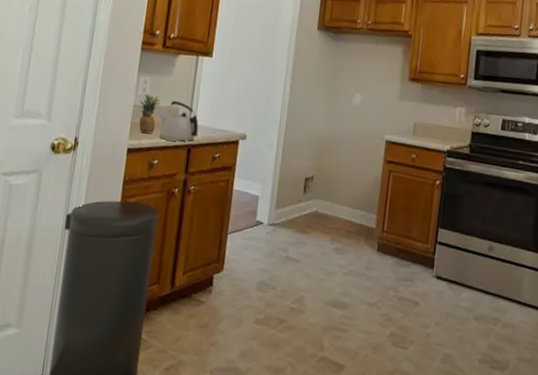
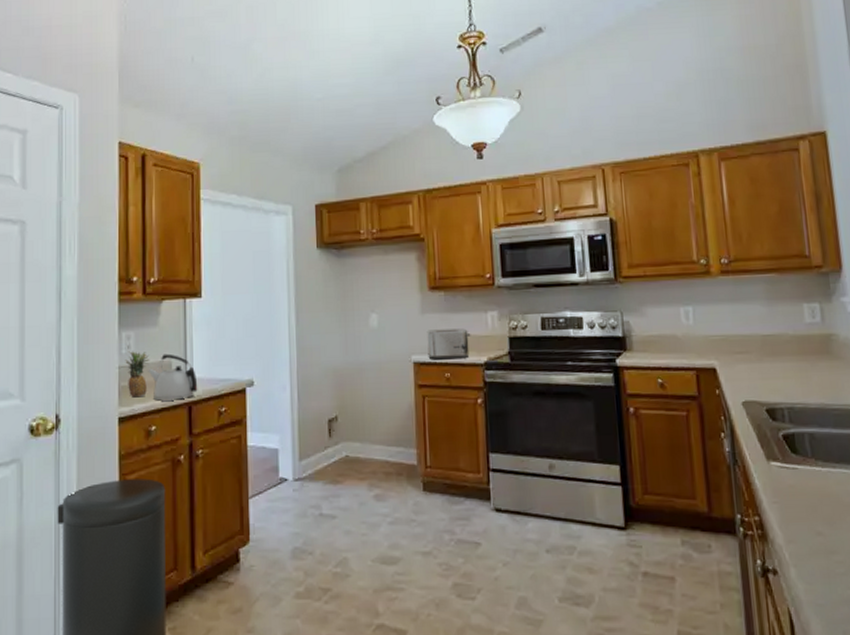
toaster: none [399,115,439,145] -> present [427,328,471,360]

